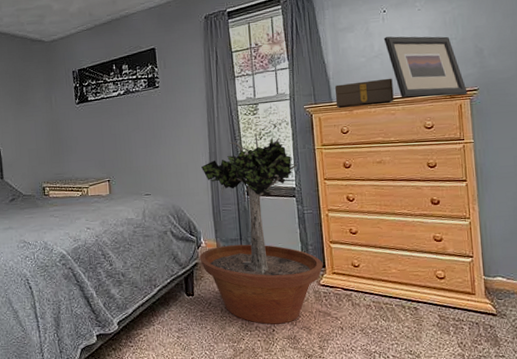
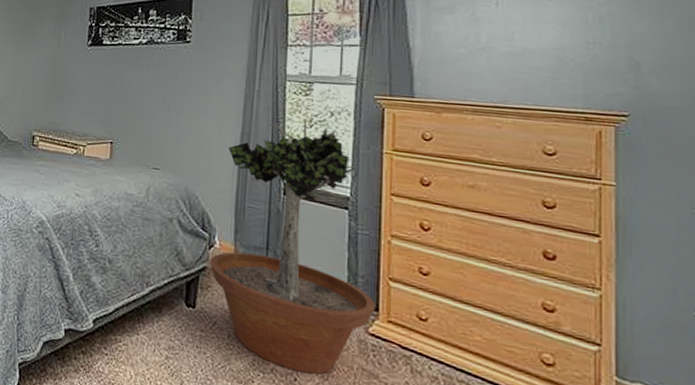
jewelry box: present [334,78,394,109] -> none [418,76,502,113]
picture frame: present [383,36,468,98] -> none [495,27,612,121]

